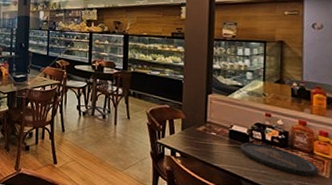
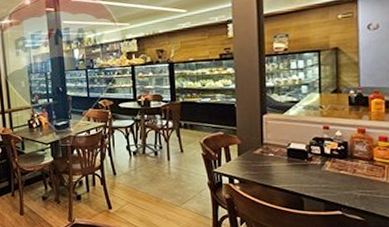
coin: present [241,142,319,177] -> none [300,158,379,185]

